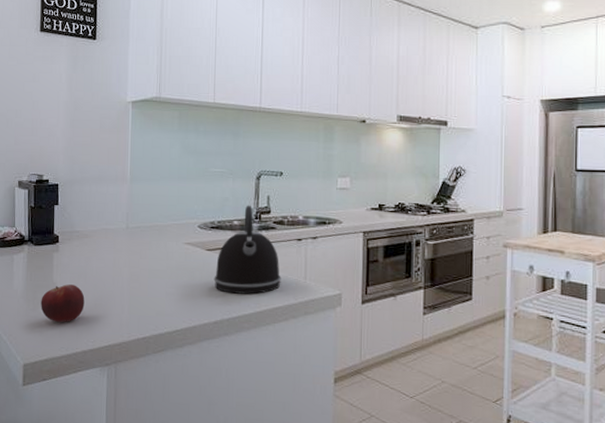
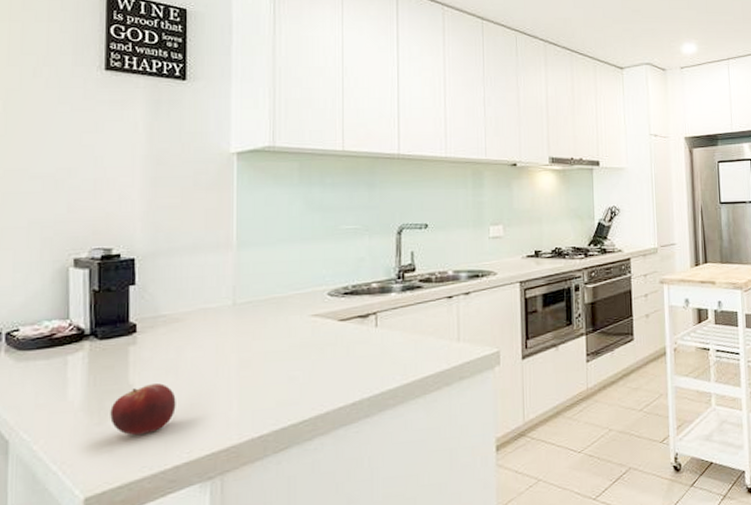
kettle: present [214,205,281,294] -> none [349,263,431,368]

